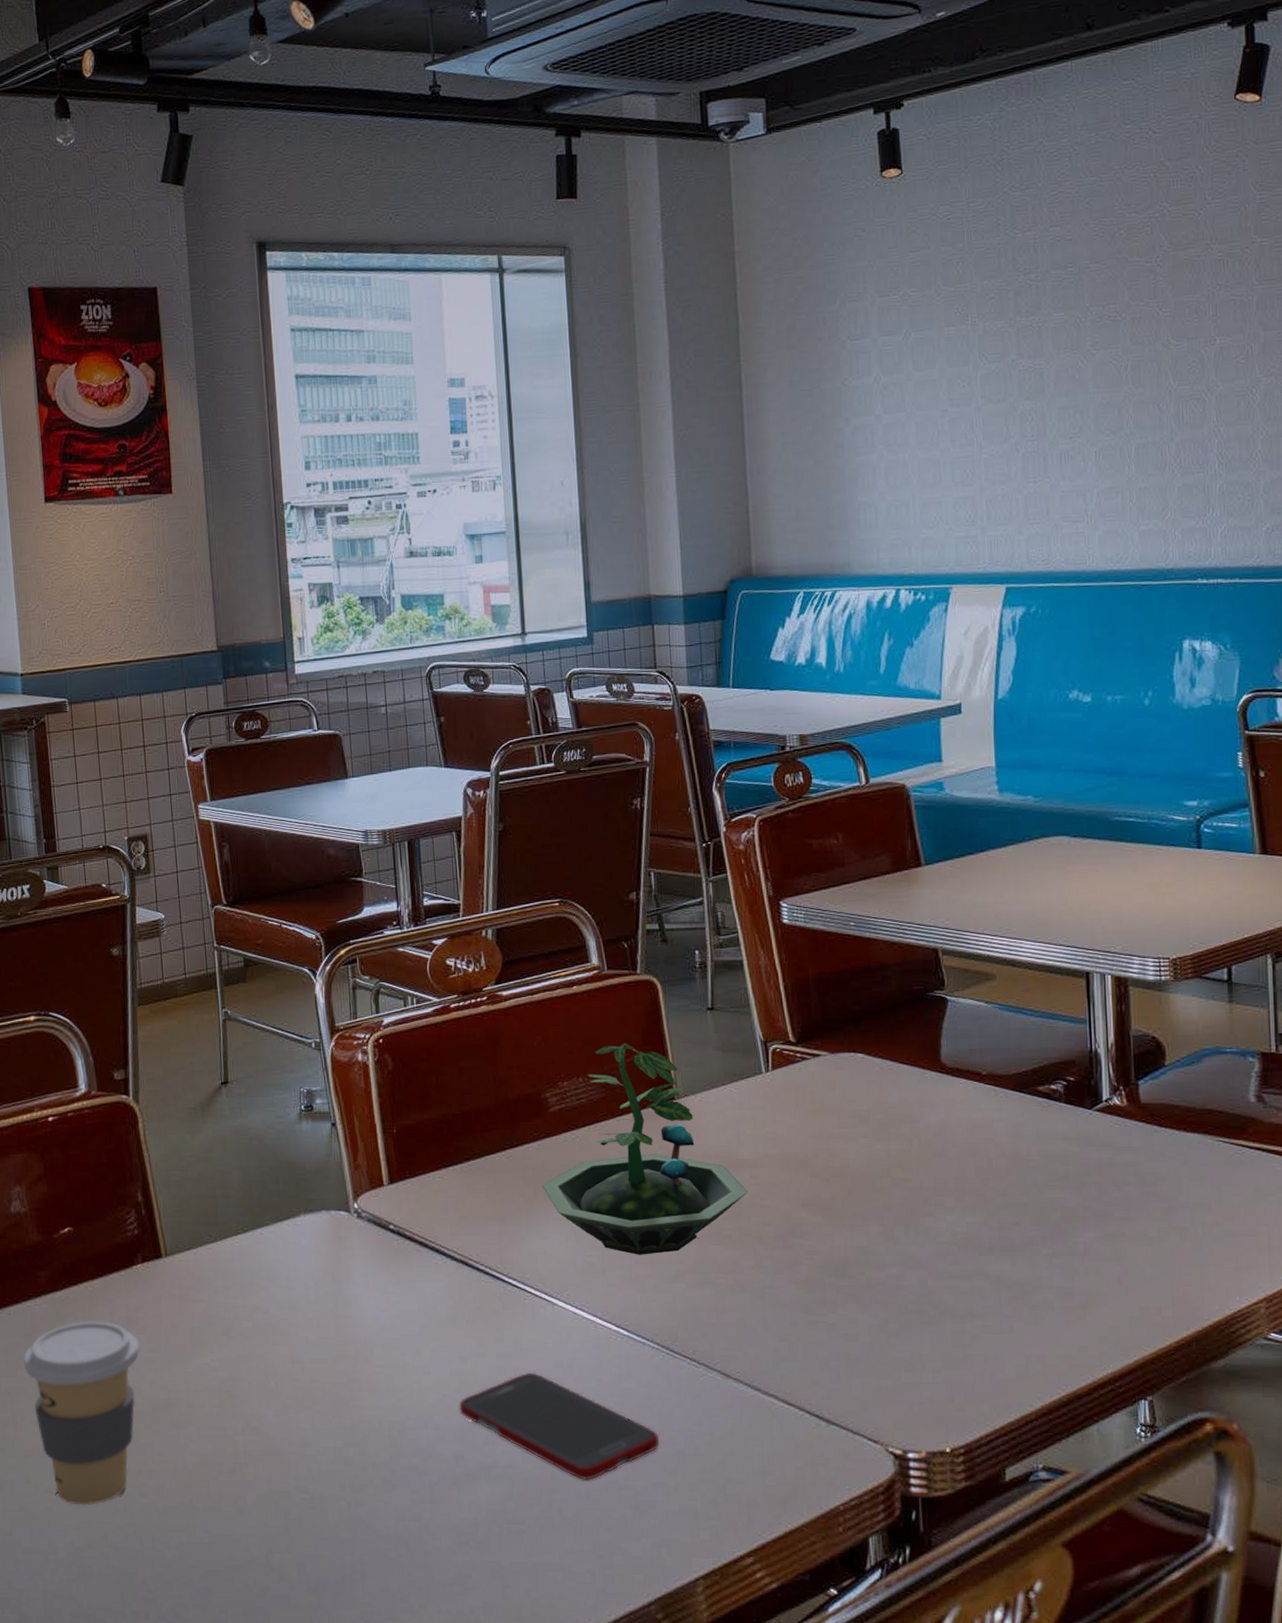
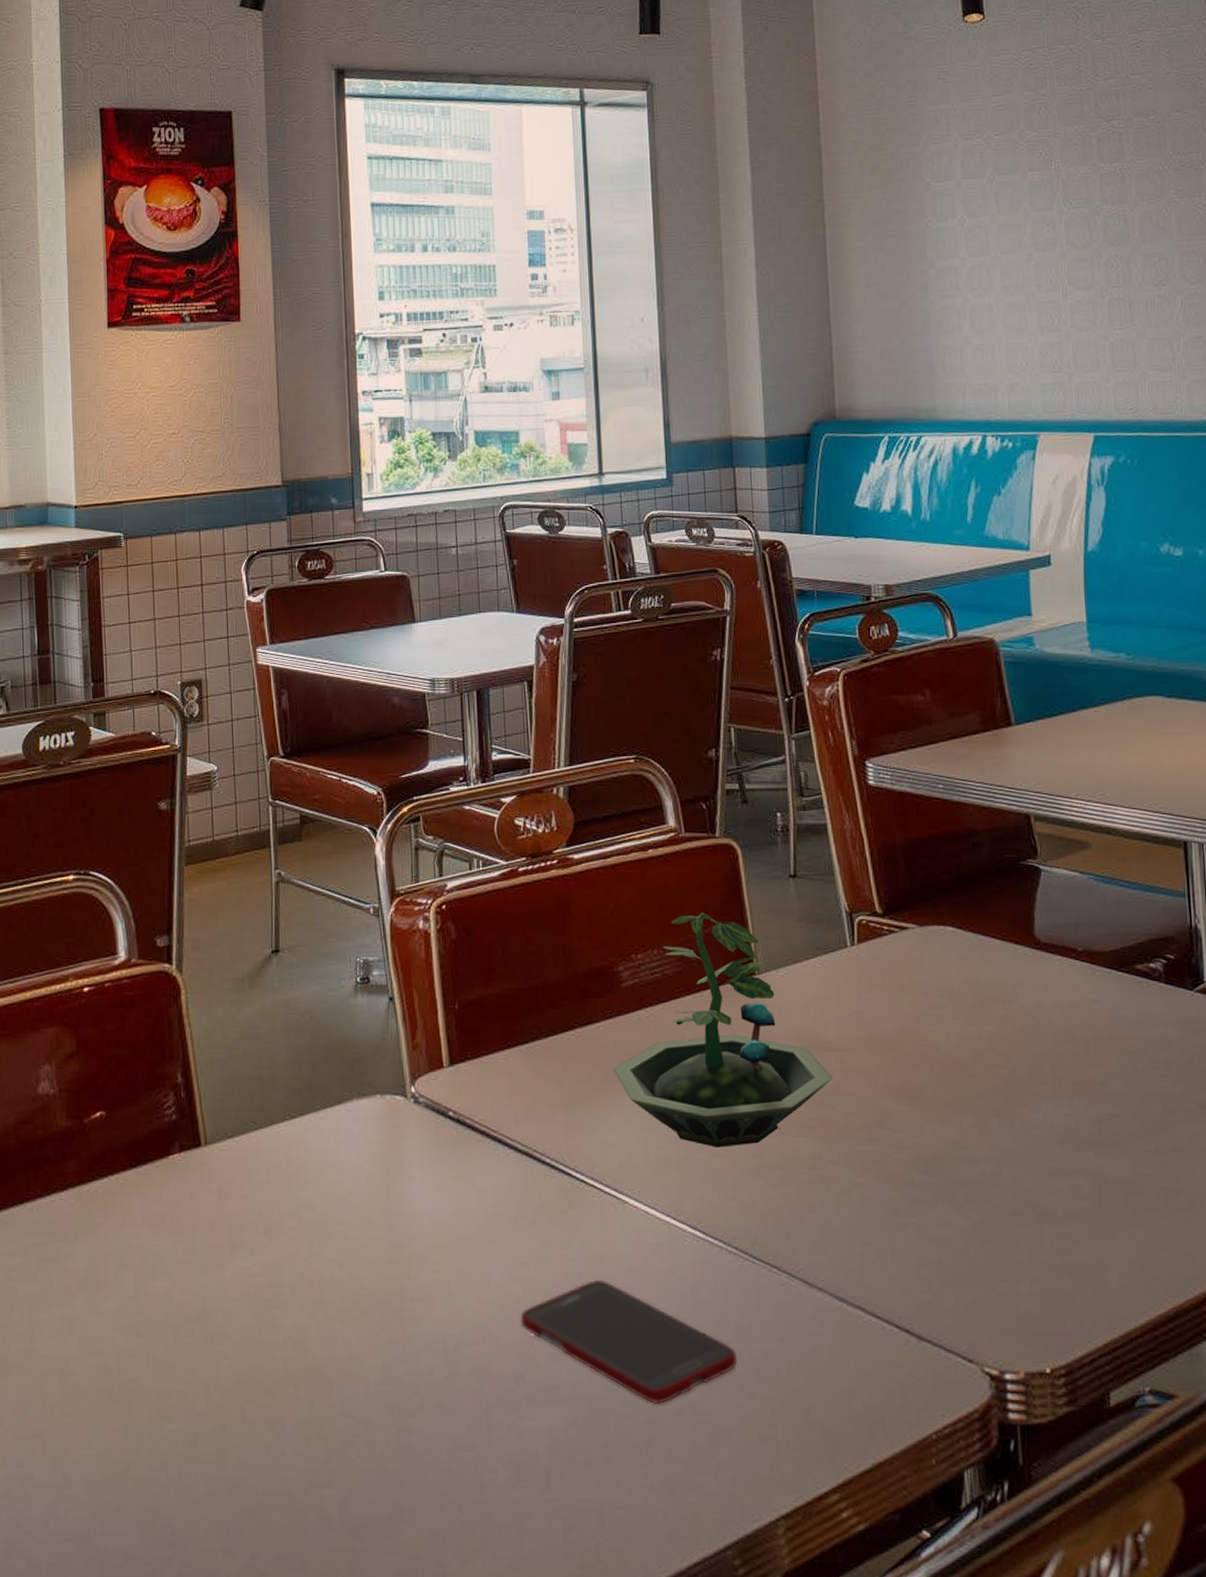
coffee cup: present [23,1321,140,1505] -> none [44,1218,174,1432]

